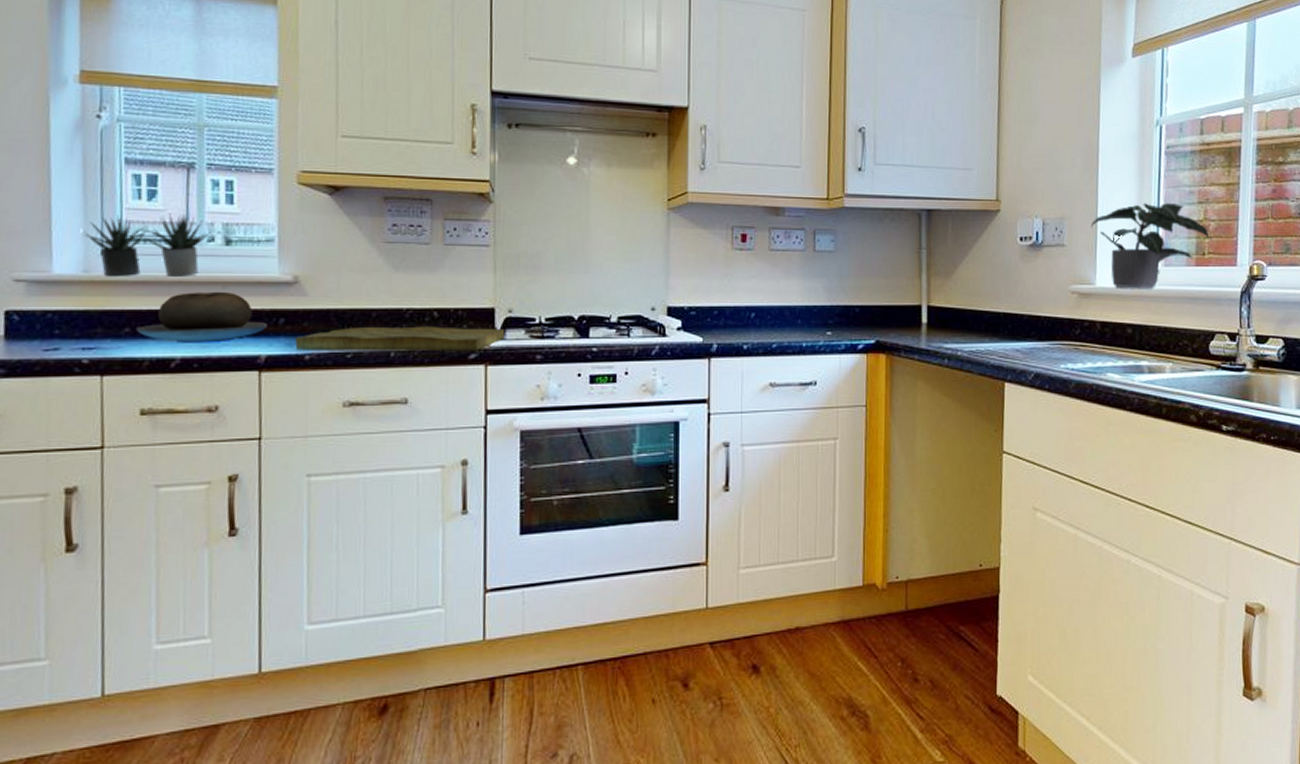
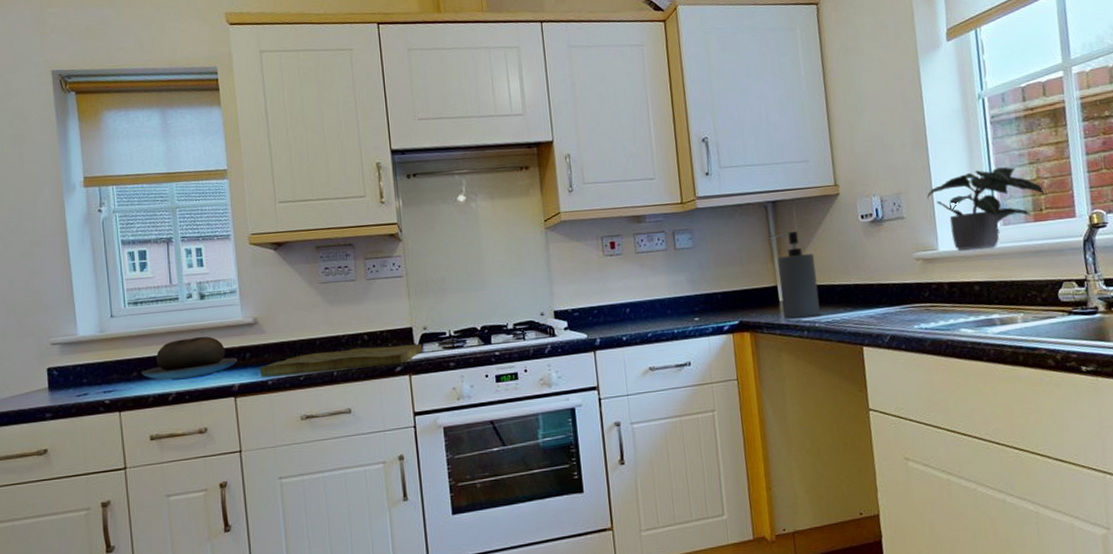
succulent plant: present [83,212,212,278] -> none [97,278,189,335]
soap dispenser: none [921,246,966,345] -> present [771,231,821,319]

